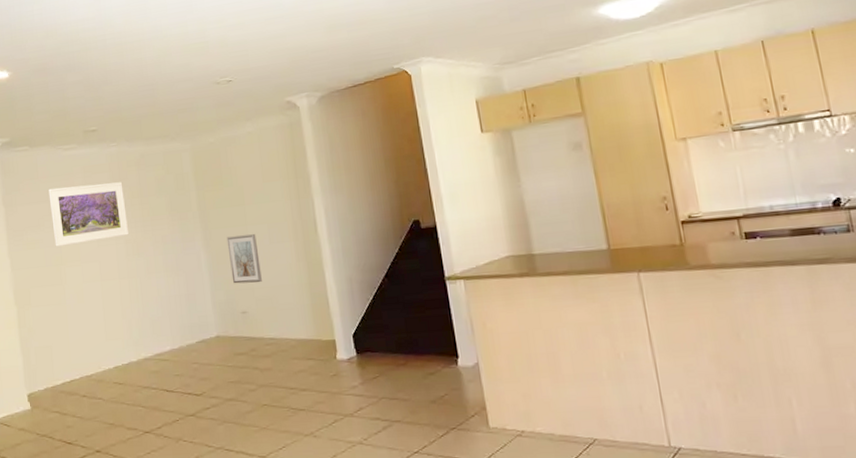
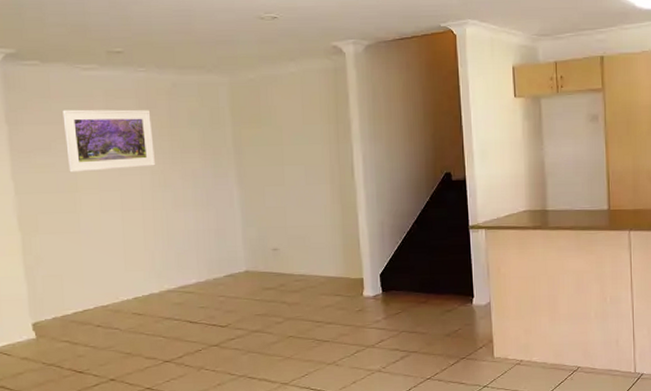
picture frame: present [226,234,262,284] -> none [261,174,295,222]

